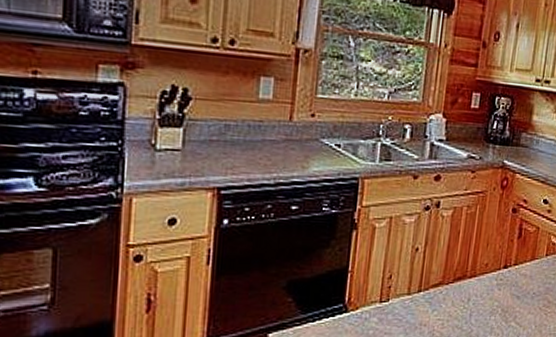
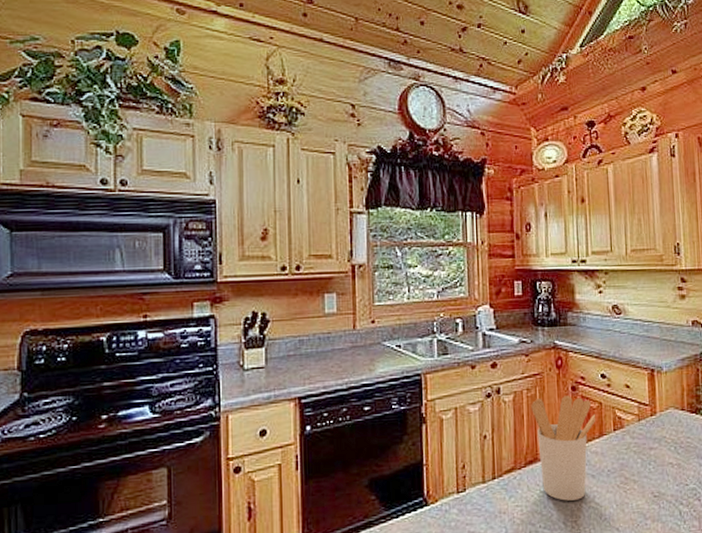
utensil holder: none [467,217,532,318] -> present [531,396,596,501]

